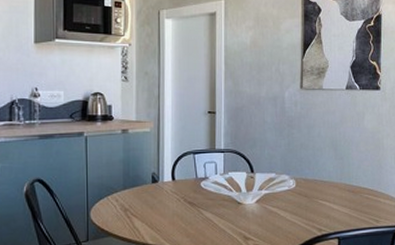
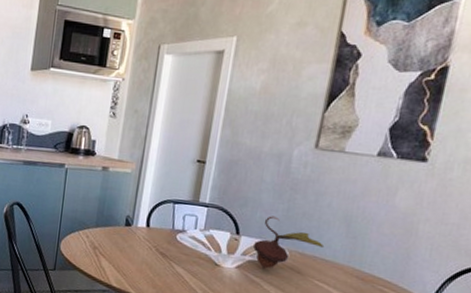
plant: none [267,151,321,199] -> present [253,215,325,269]

